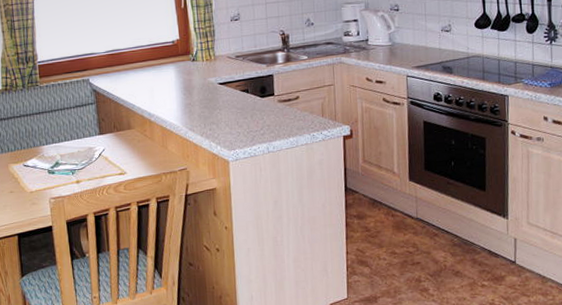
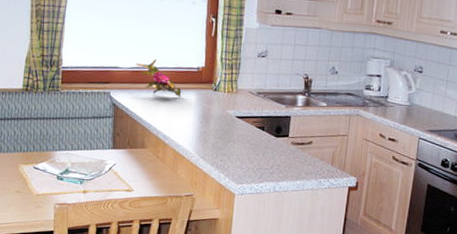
flower: none [111,39,160,74] -> present [136,59,182,98]

